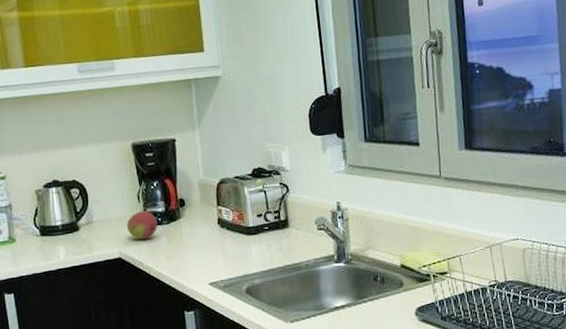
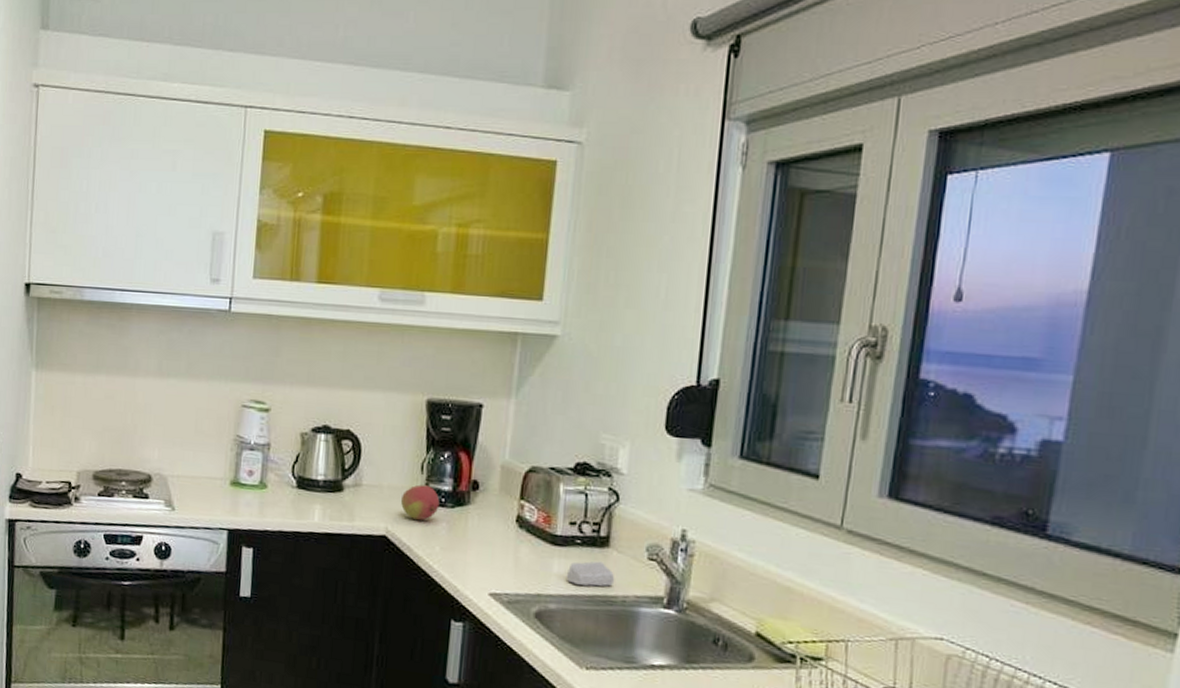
soap bar: none [262,239,298,261] -> present [566,561,615,587]

